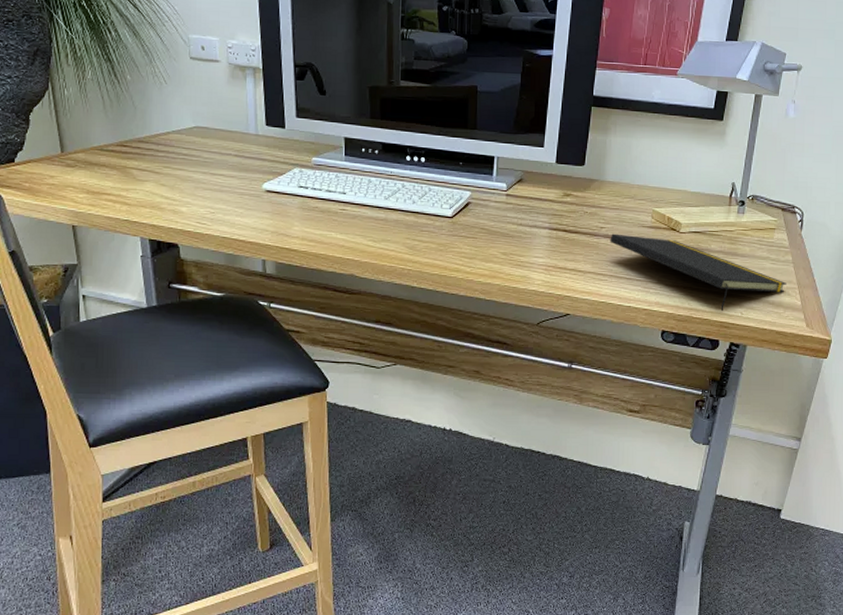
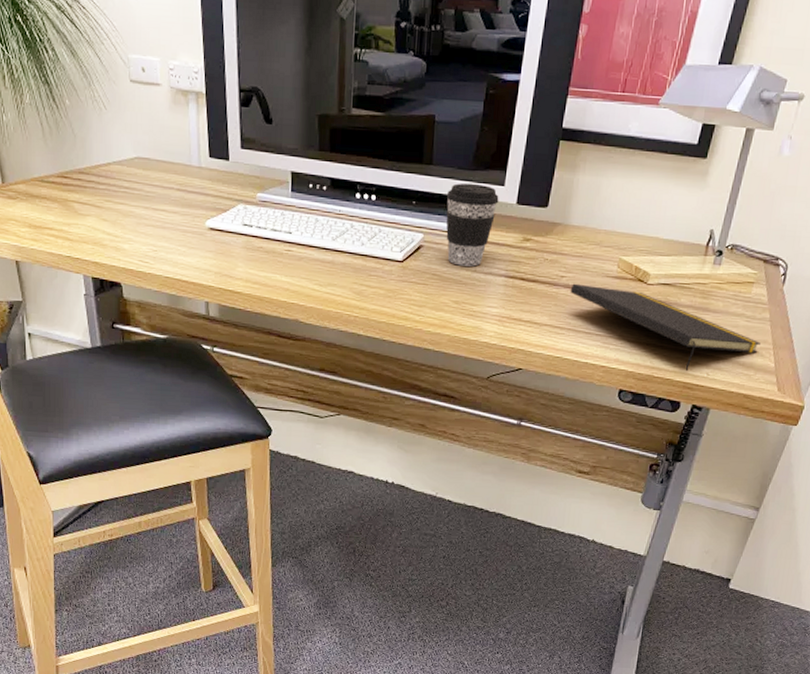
coffee cup: none [490,145,540,220] -> present [446,183,499,267]

